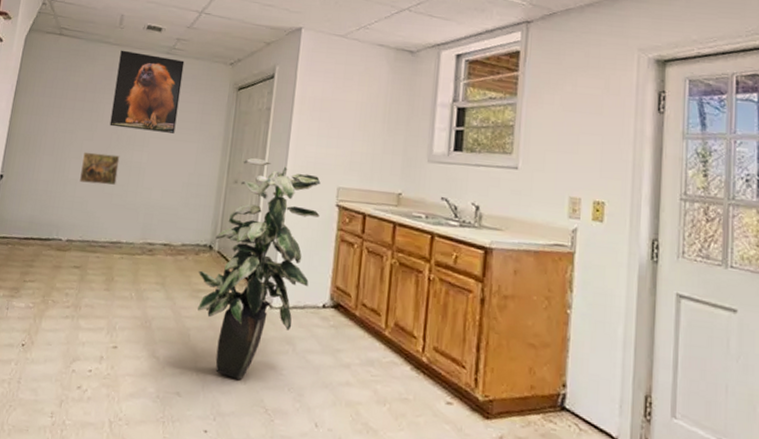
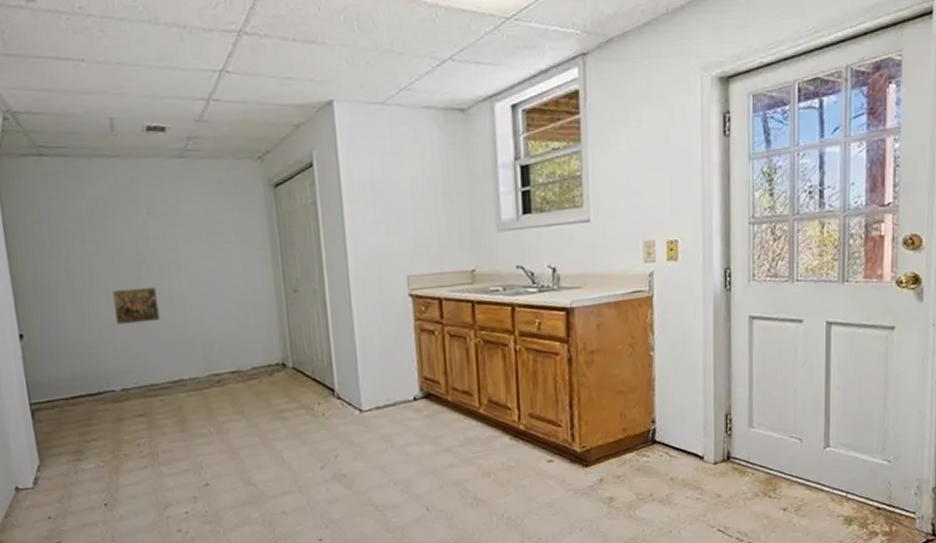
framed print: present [109,50,185,134] -> none [122,161,213,256]
indoor plant: present [198,157,321,381] -> none [277,260,395,487]

